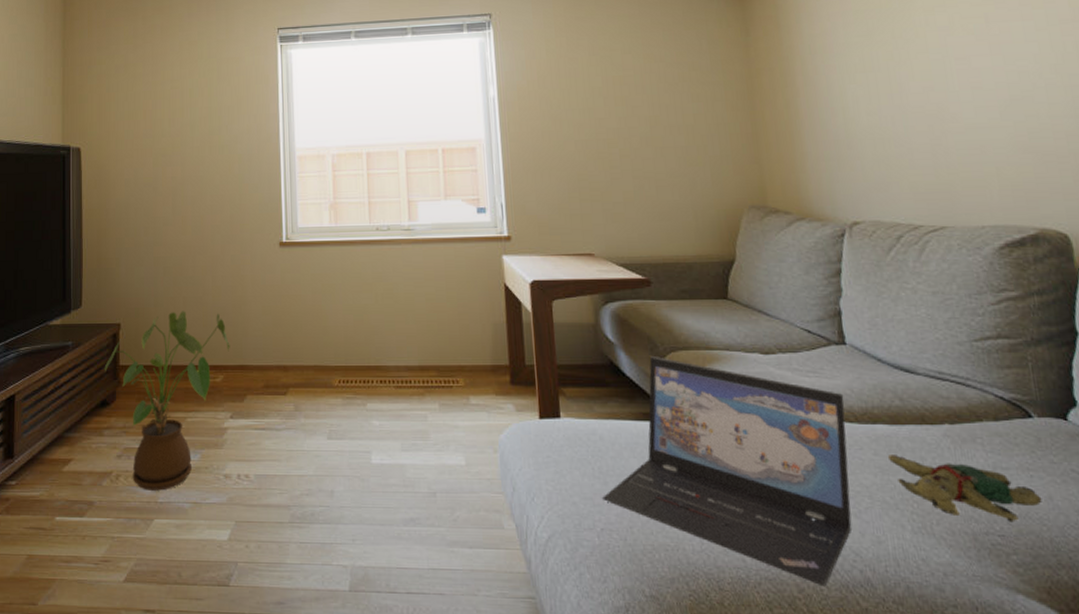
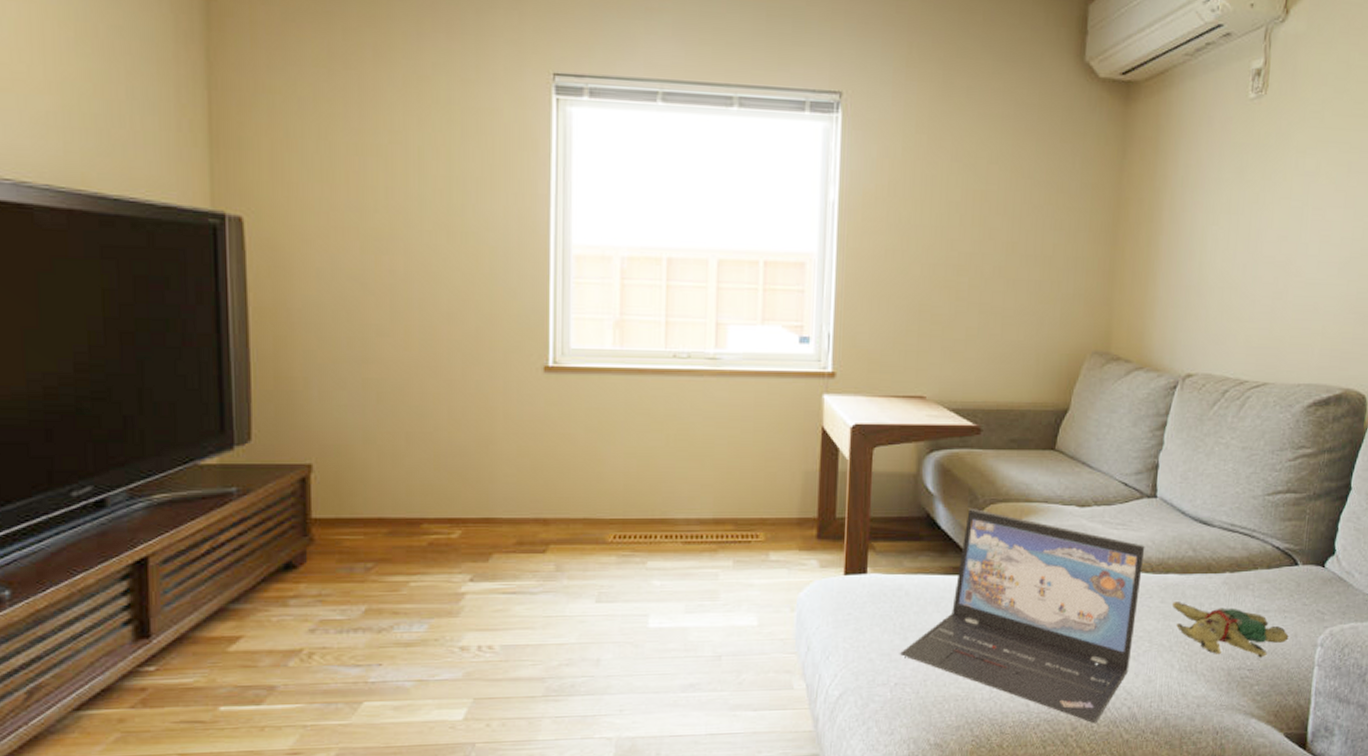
house plant: present [104,311,230,491] -> none [288,450,472,669]

